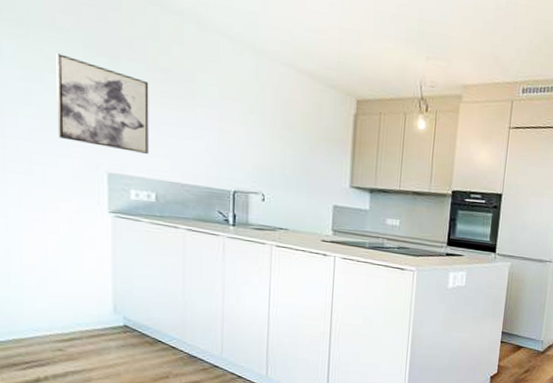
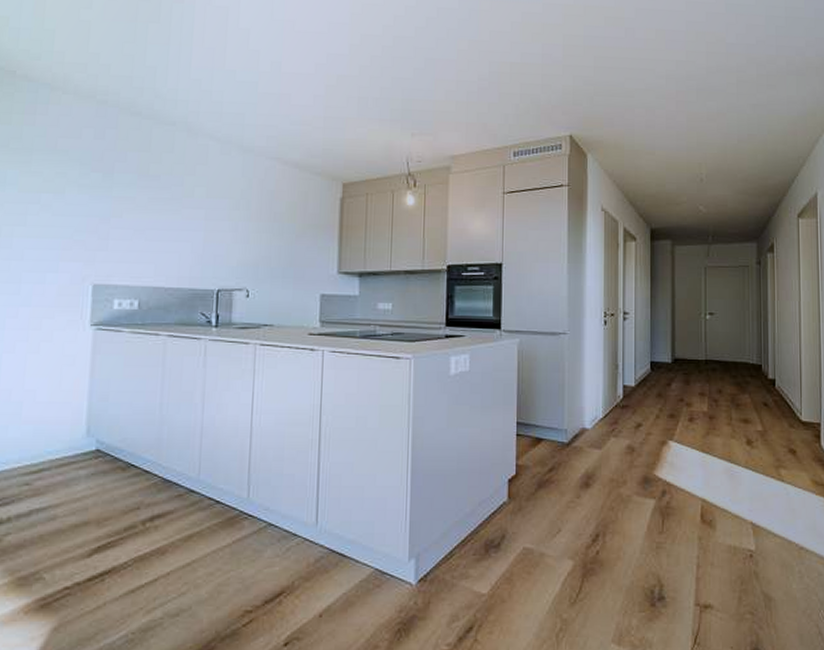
wall art: present [56,53,149,154] -> none [48,174,139,261]

